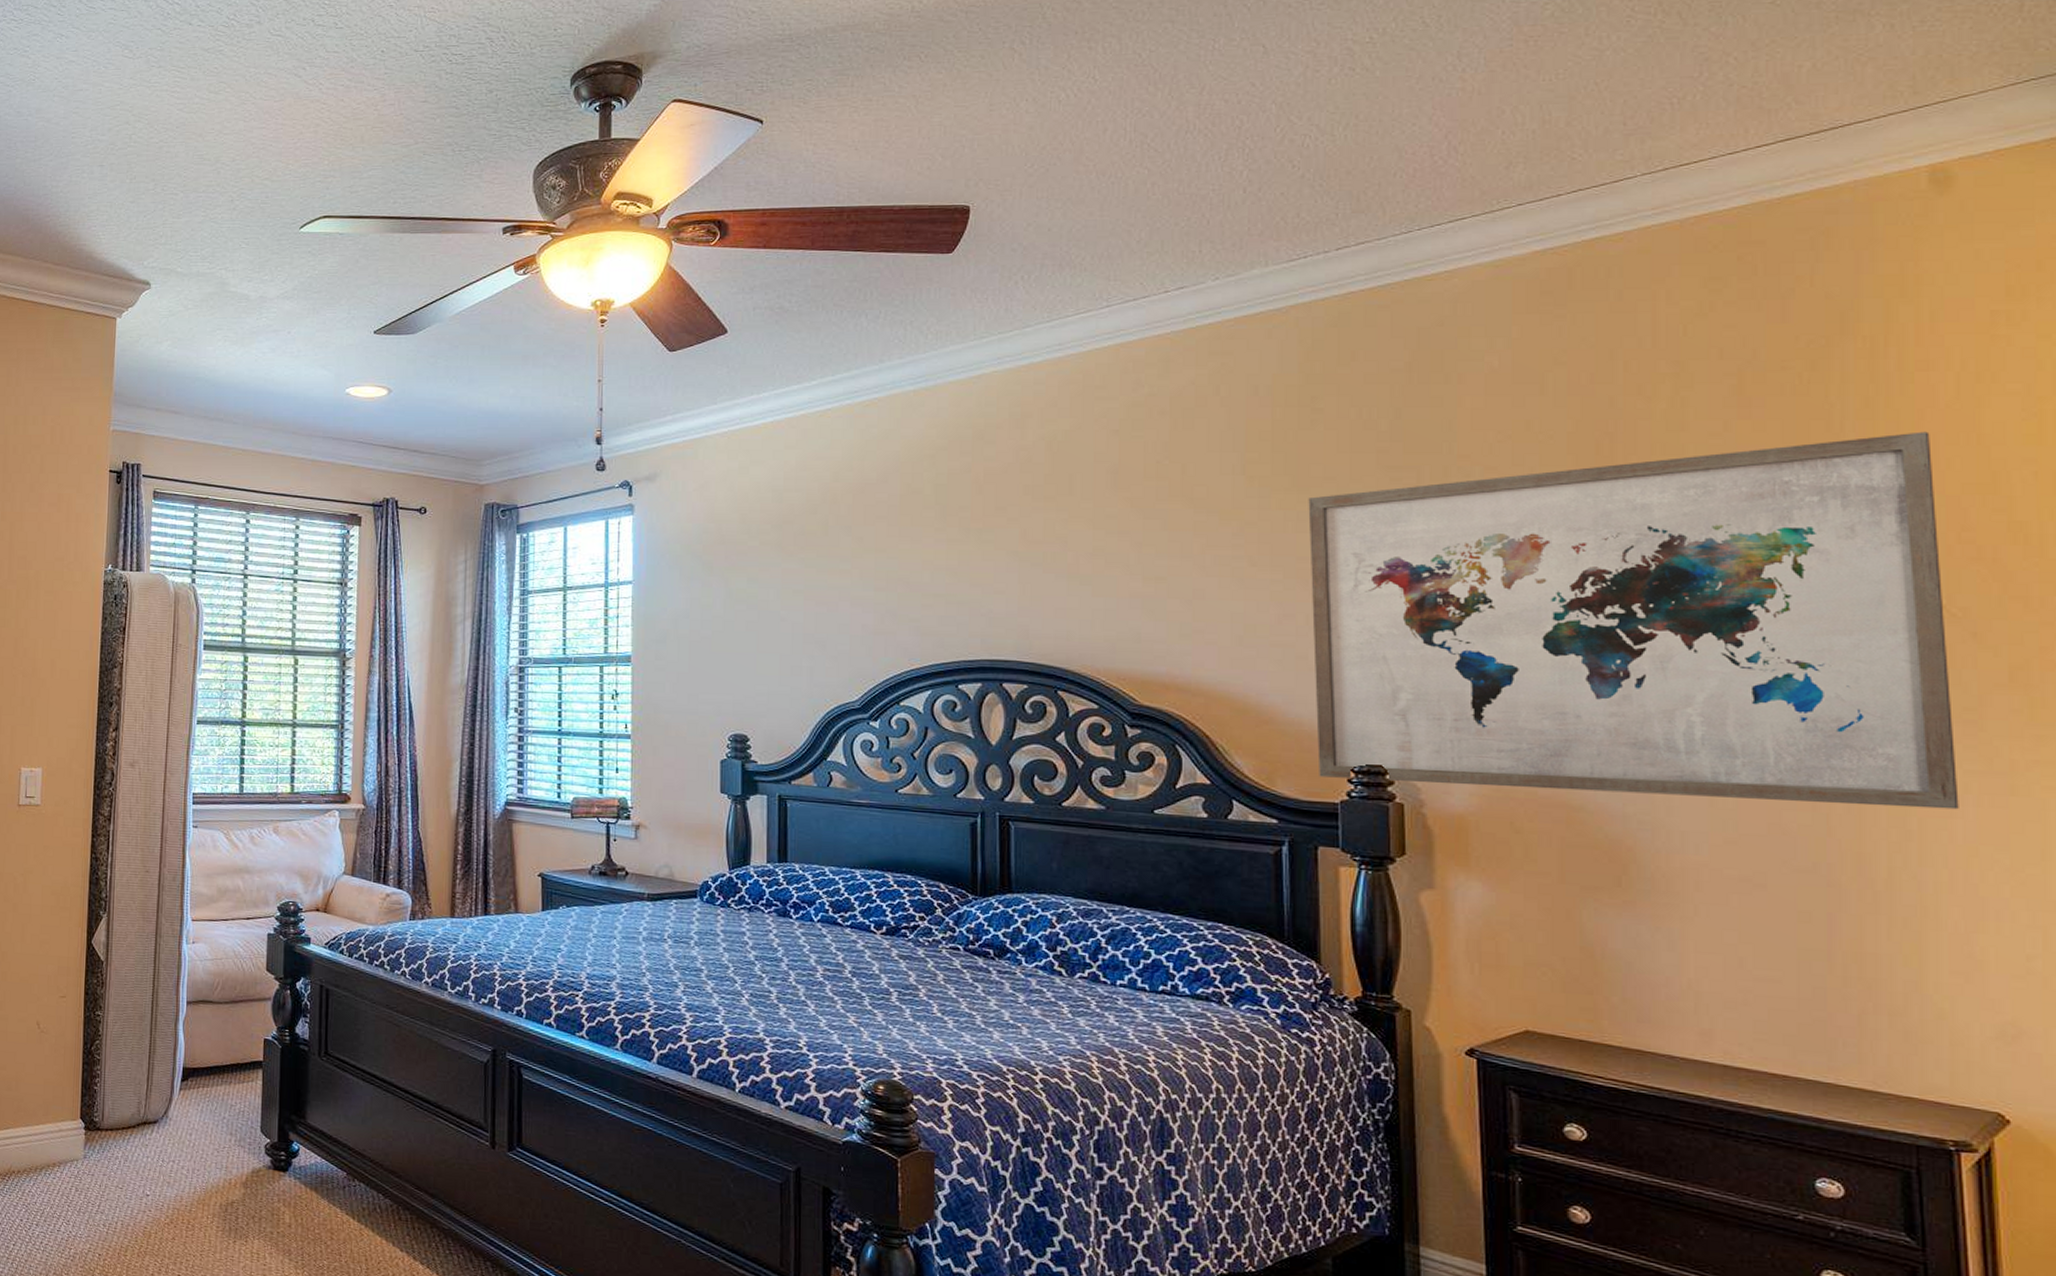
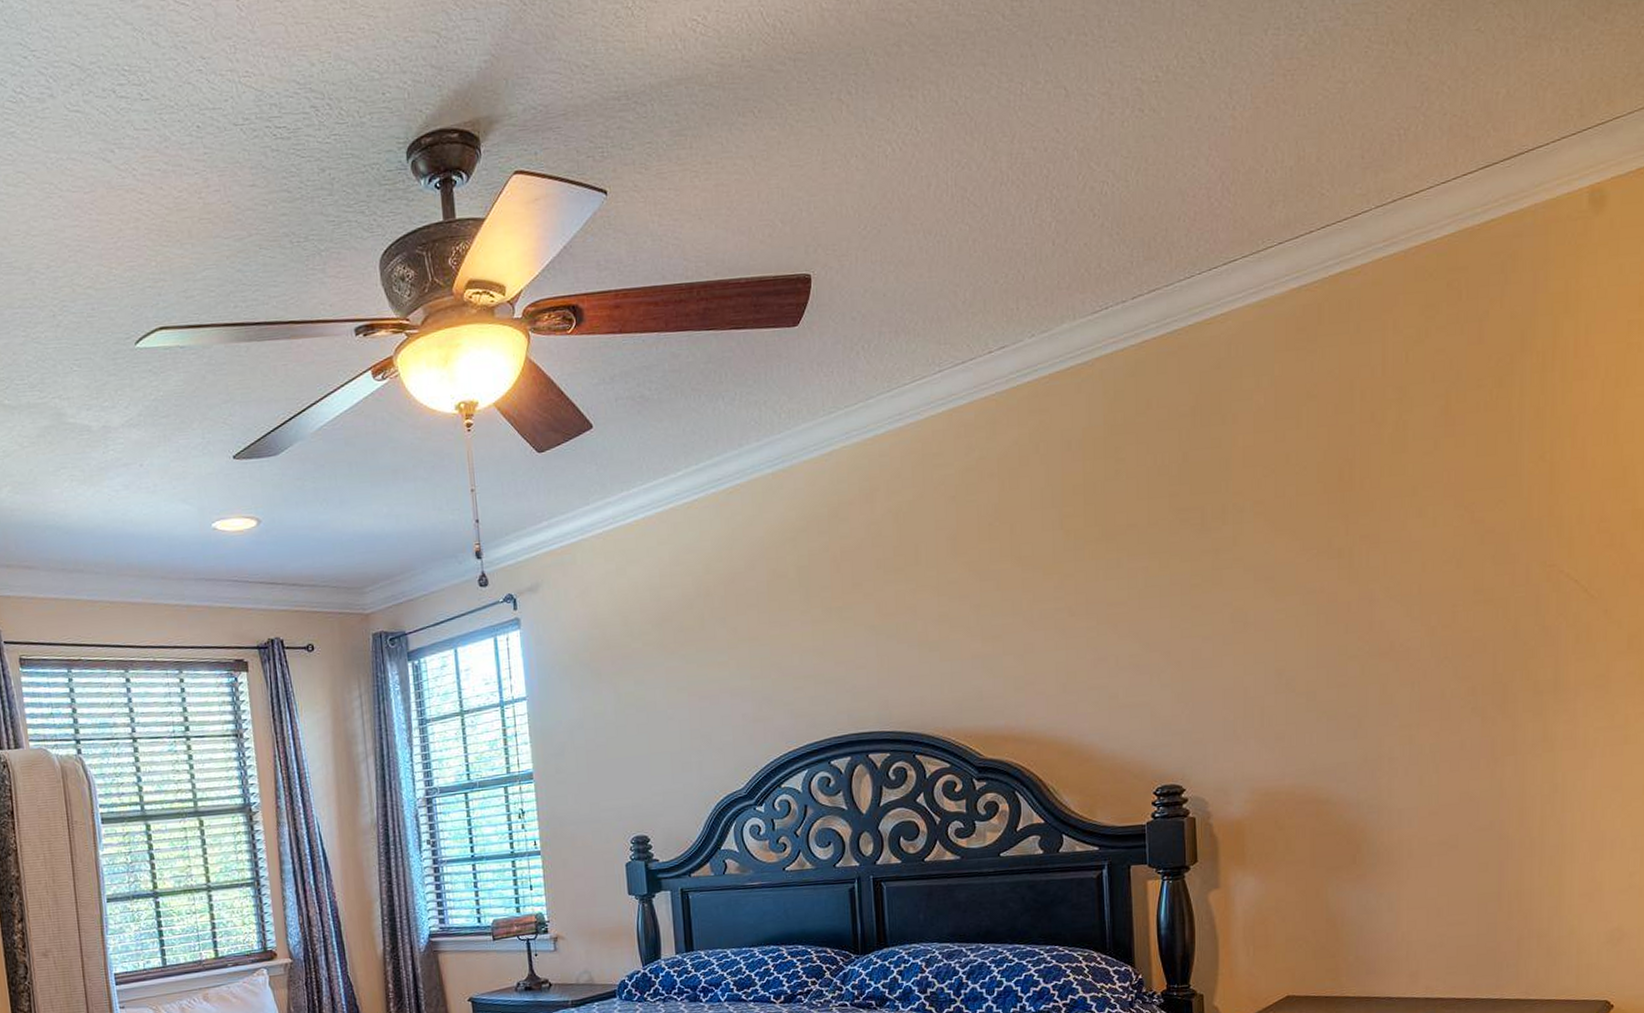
wall art: present [1308,431,1959,810] -> none [1115,435,1590,803]

